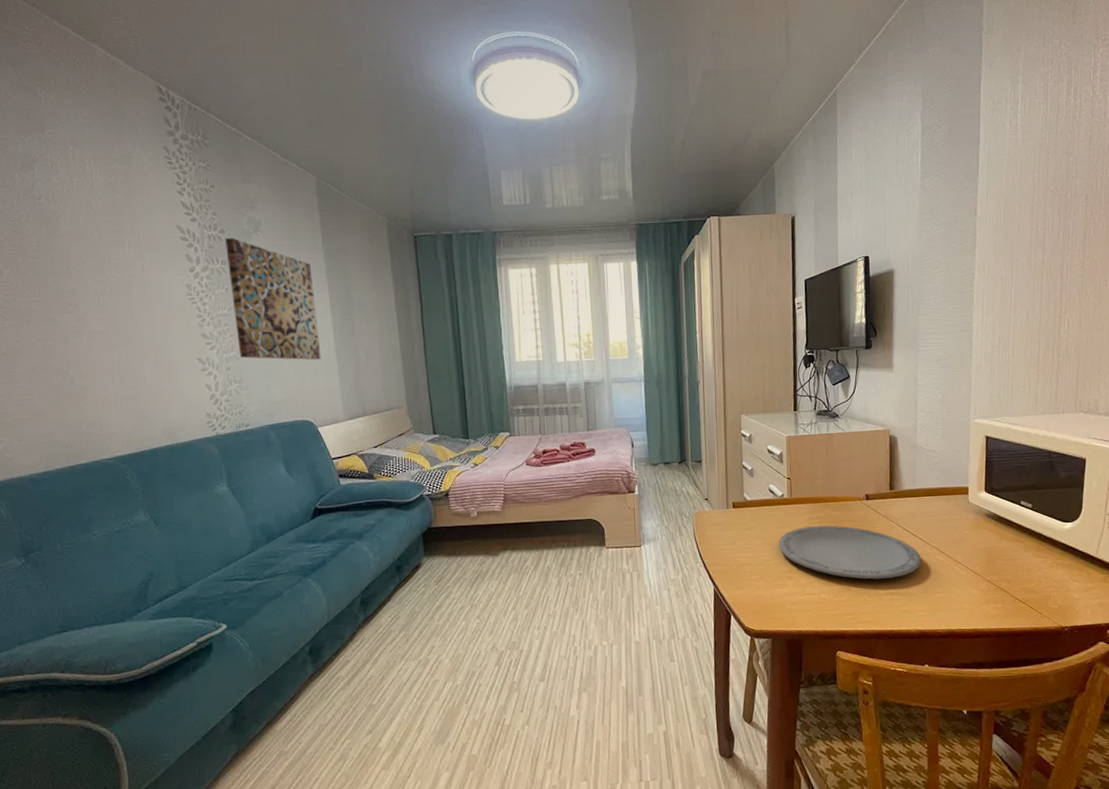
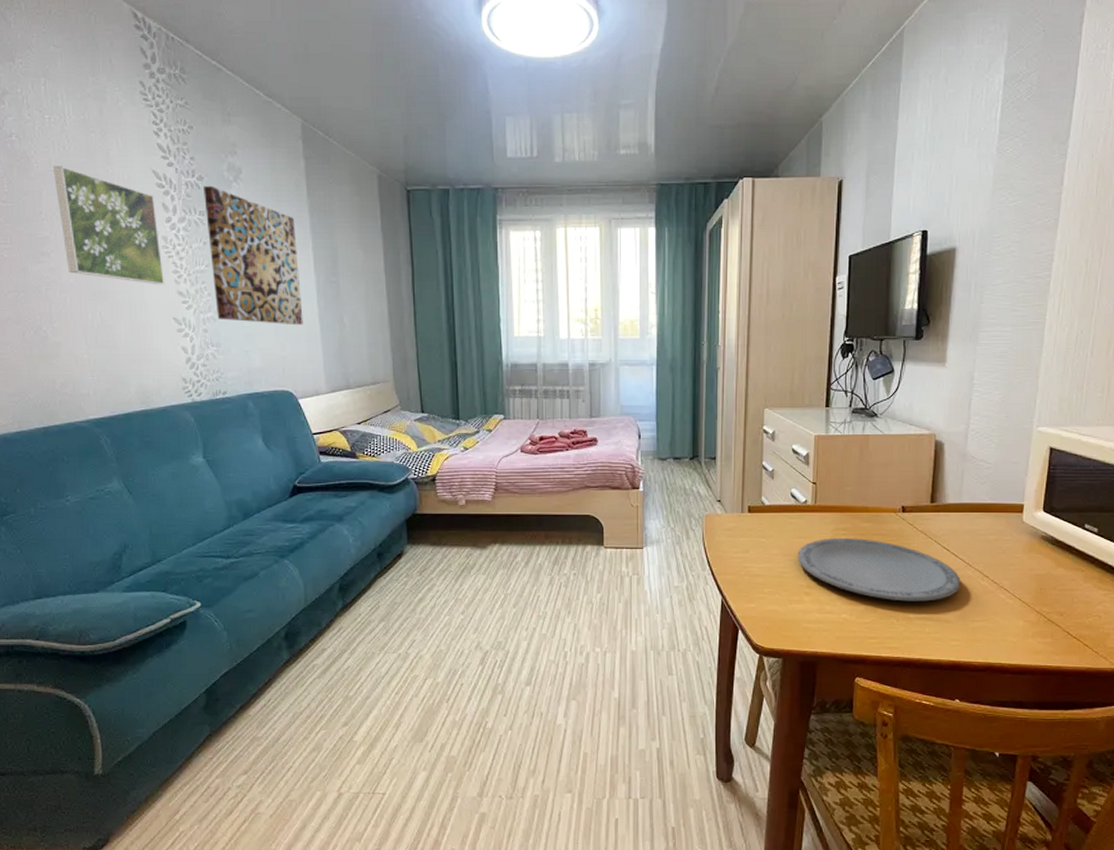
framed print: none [81,224,188,329] -> present [53,166,164,285]

